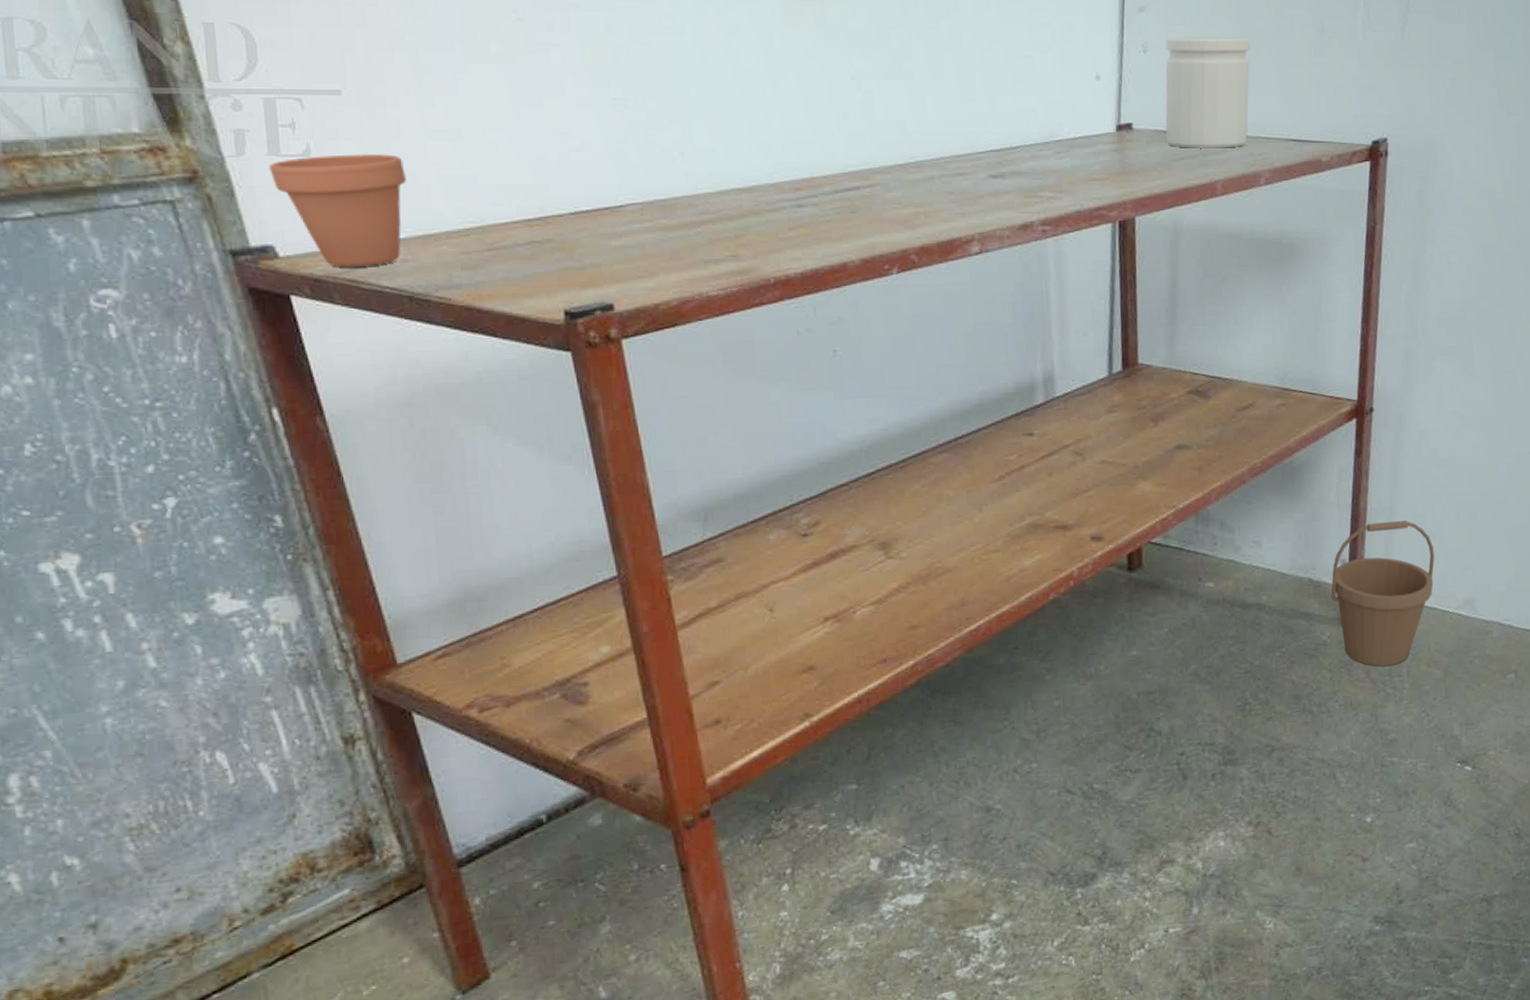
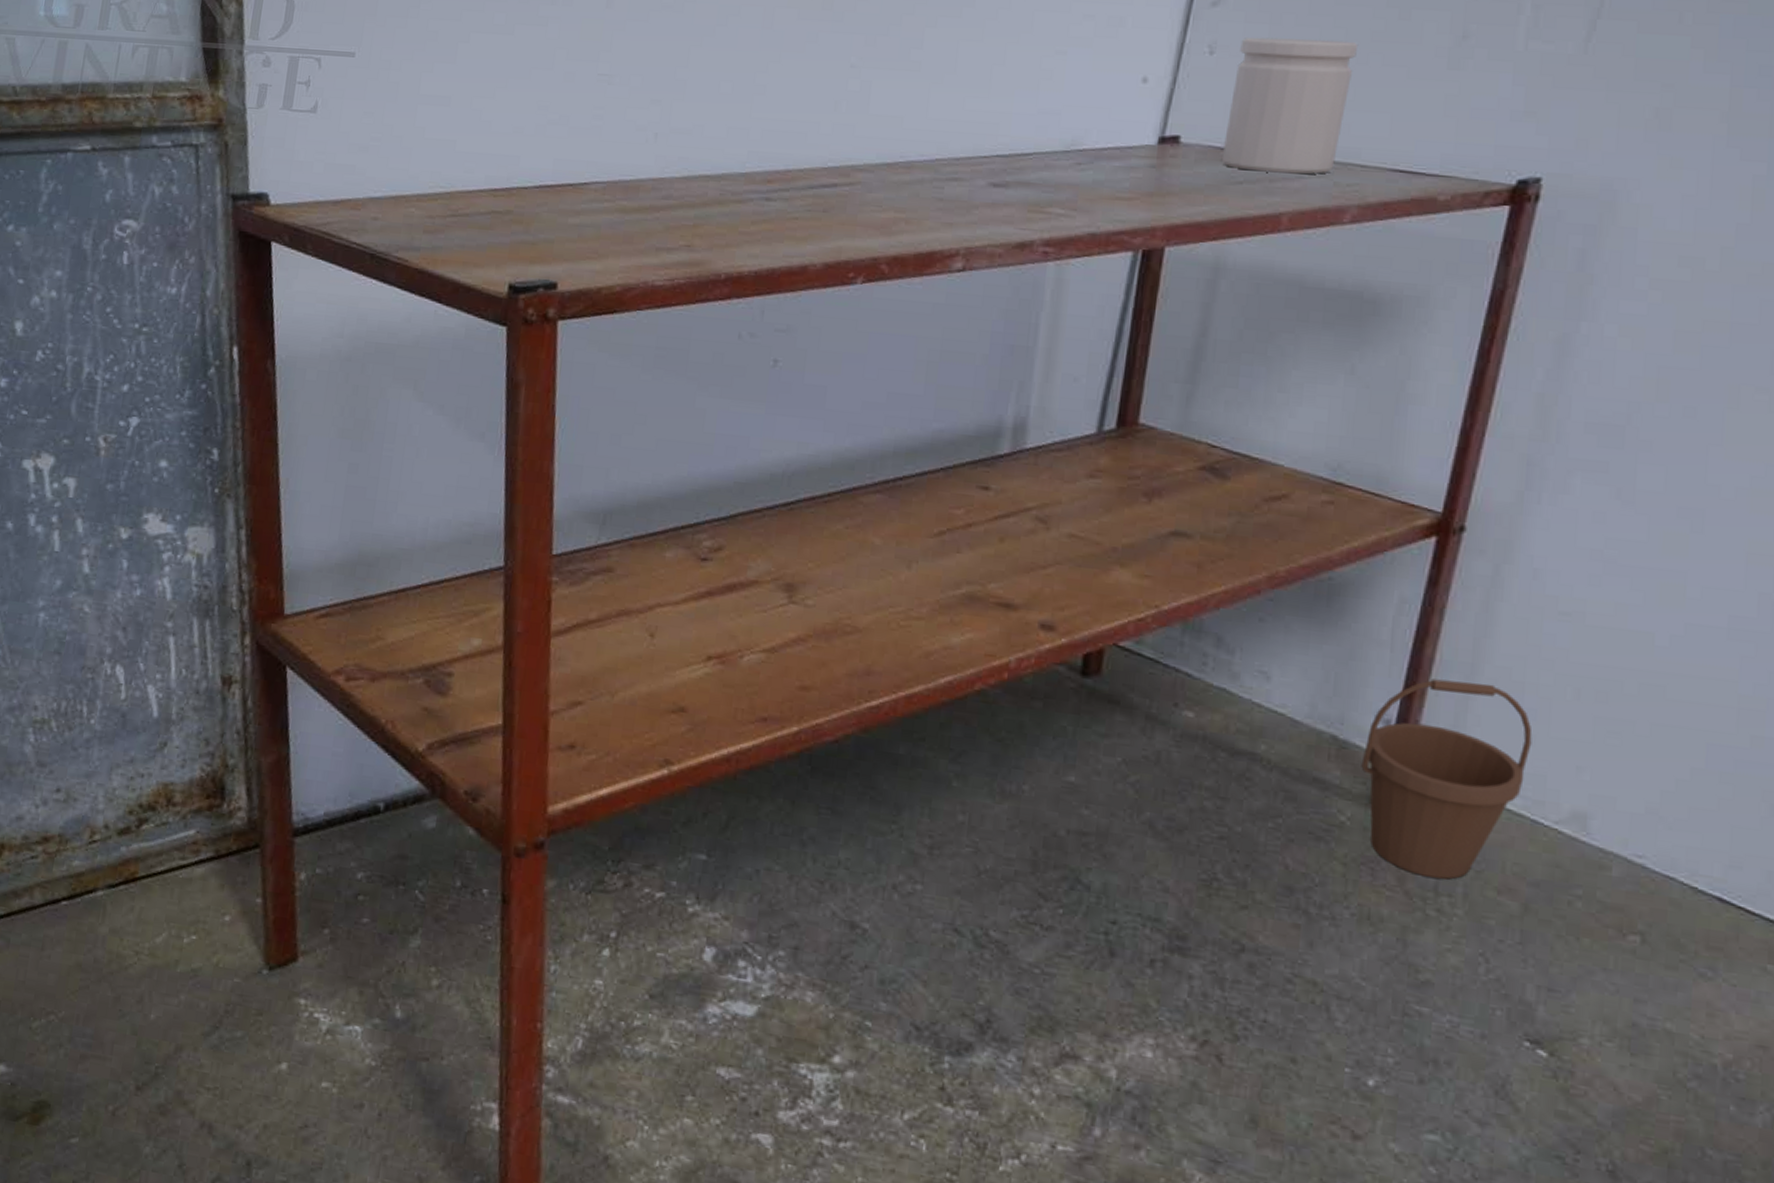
flower pot: present [269,154,406,268] -> none [280,113,394,221]

